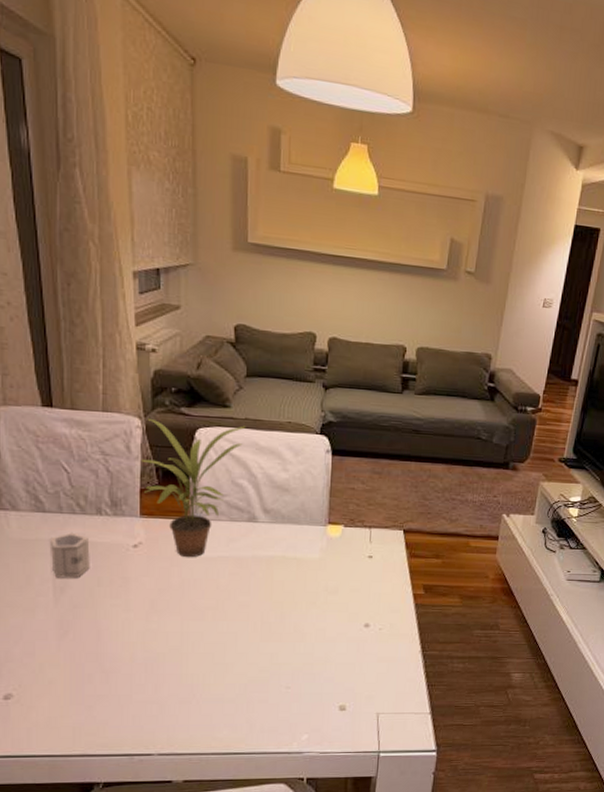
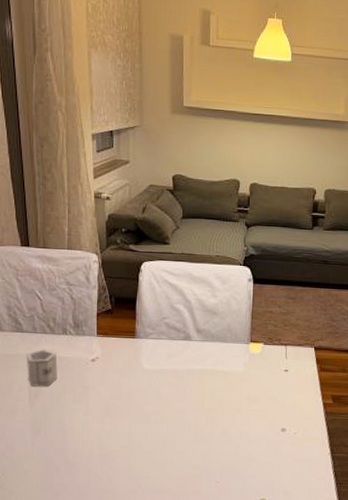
potted plant: present [140,418,246,558] -> none [97,254,182,371]

